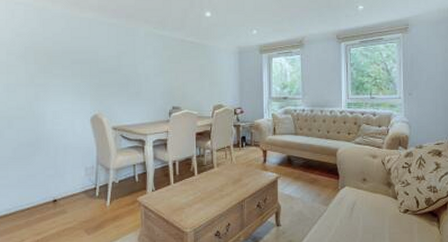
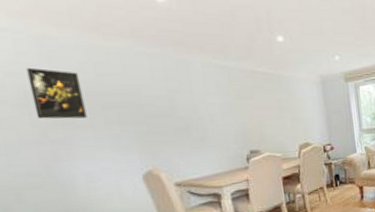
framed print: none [29,30,61,69] -> present [26,67,87,119]

